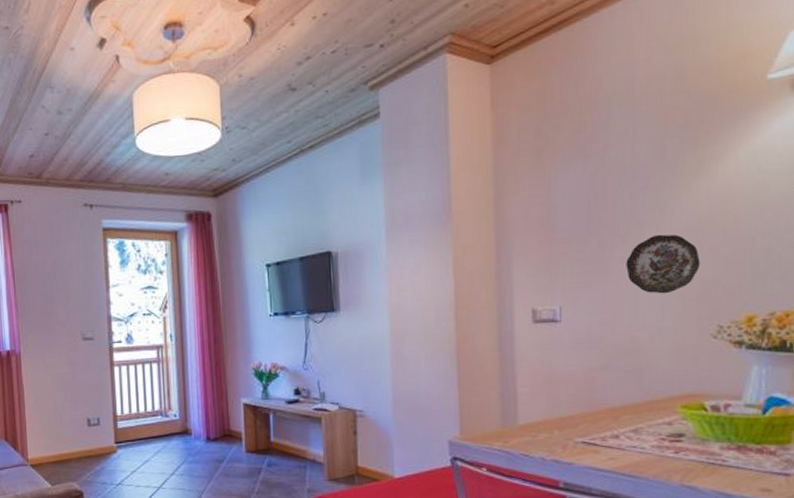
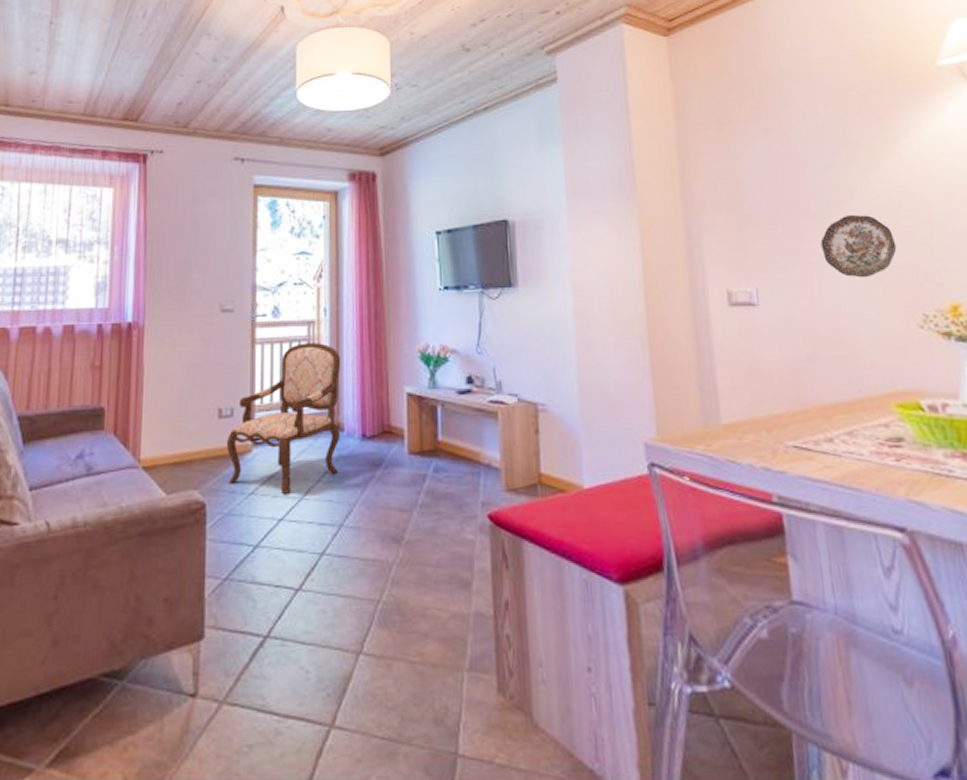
armchair: none [95,364,189,485] -> present [226,343,341,496]

